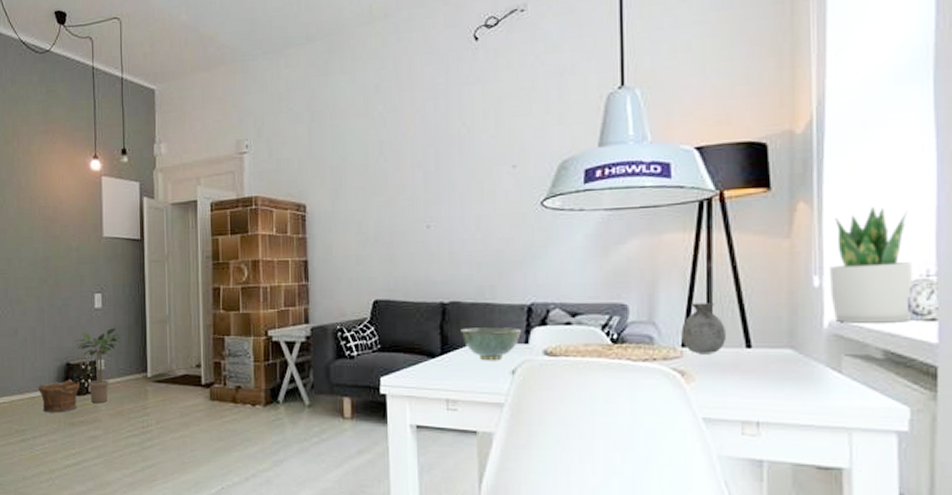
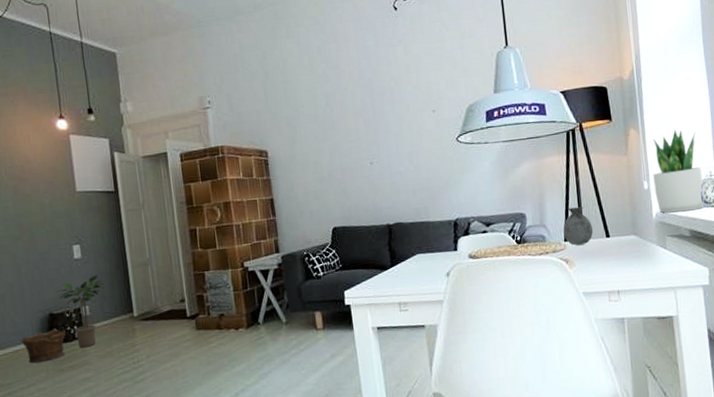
bowl: present [461,327,521,361] -> none [405,239,451,269]

